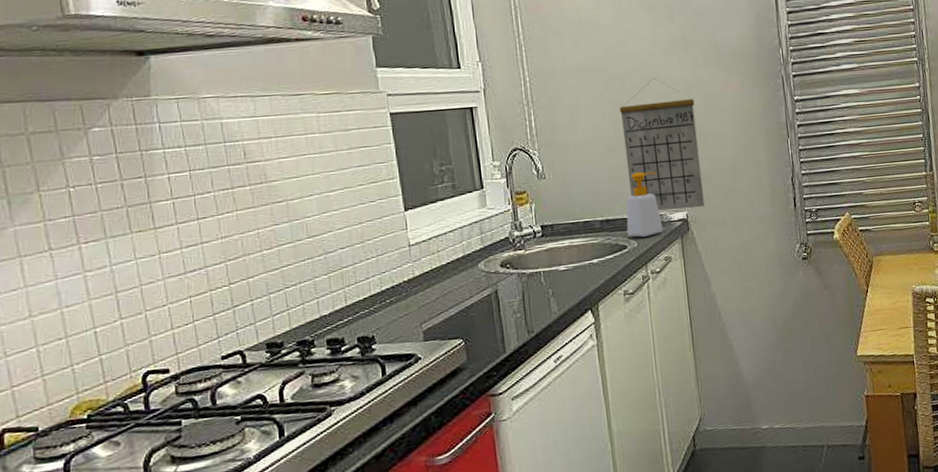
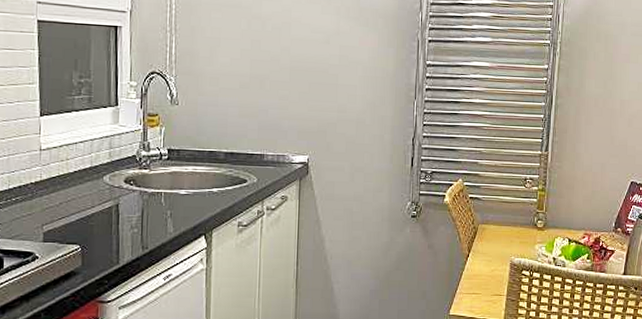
calendar: present [619,78,705,211] -> none [257,24,331,154]
soap bottle: present [626,171,663,238] -> none [249,111,286,174]

